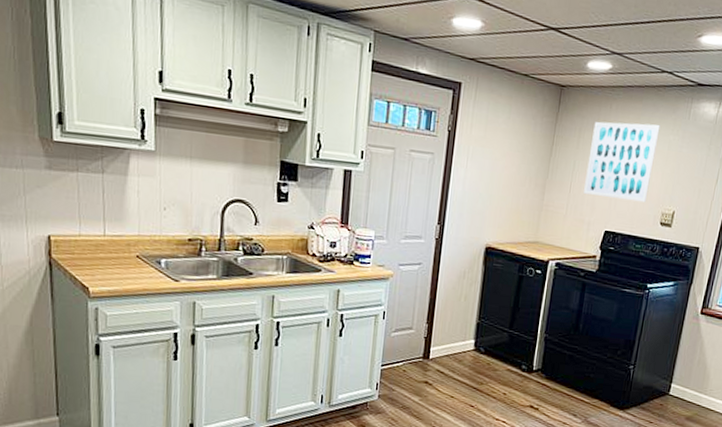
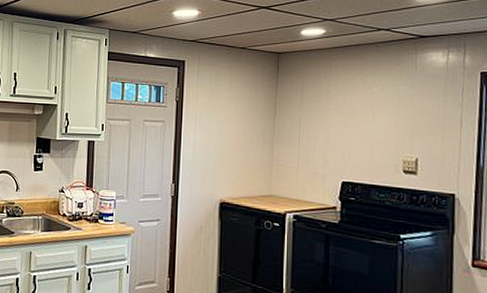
wall art: present [584,121,660,203] -> none [314,77,386,152]

